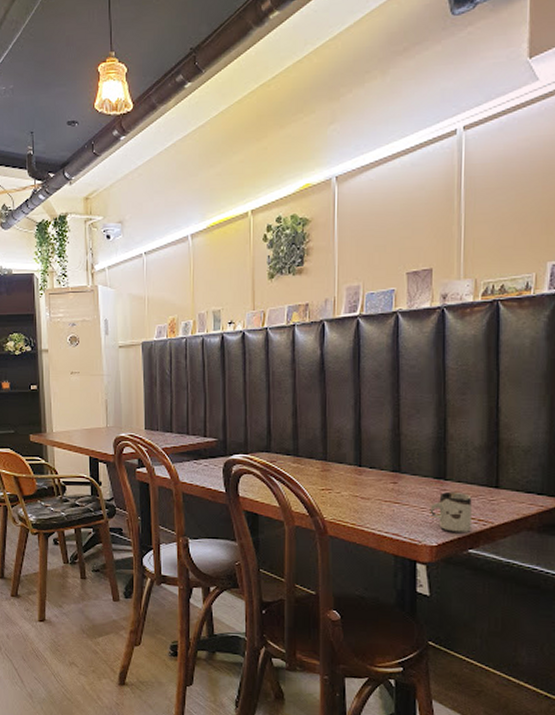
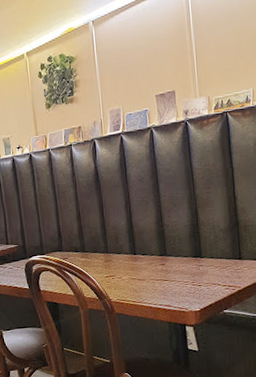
cup: present [430,492,472,533] -> none [191,266,224,299]

